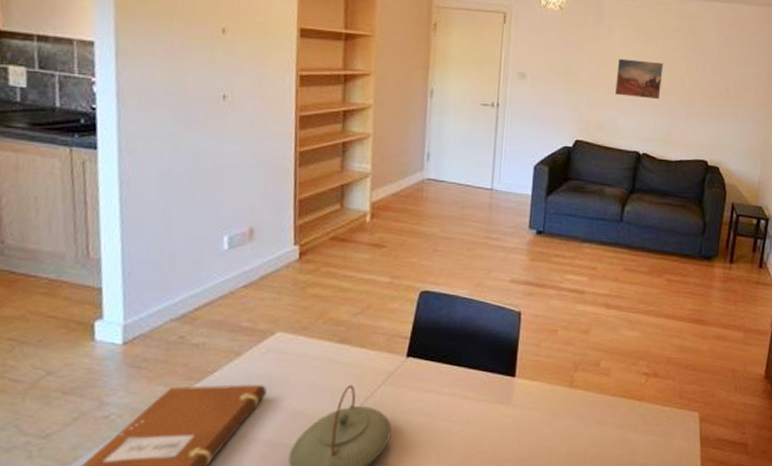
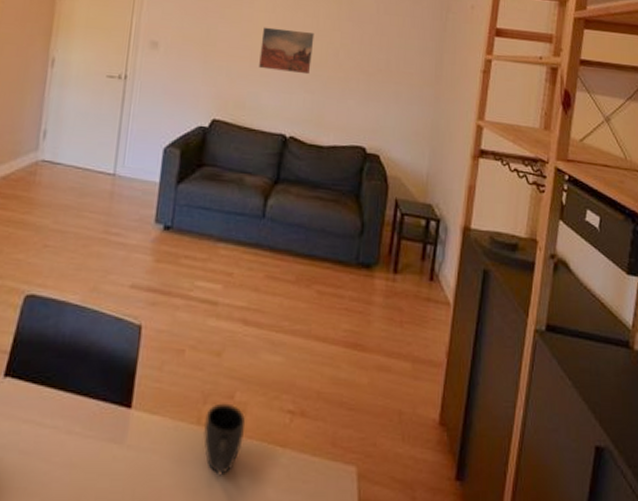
mug: none [575,369,610,425] -> present [203,403,246,476]

